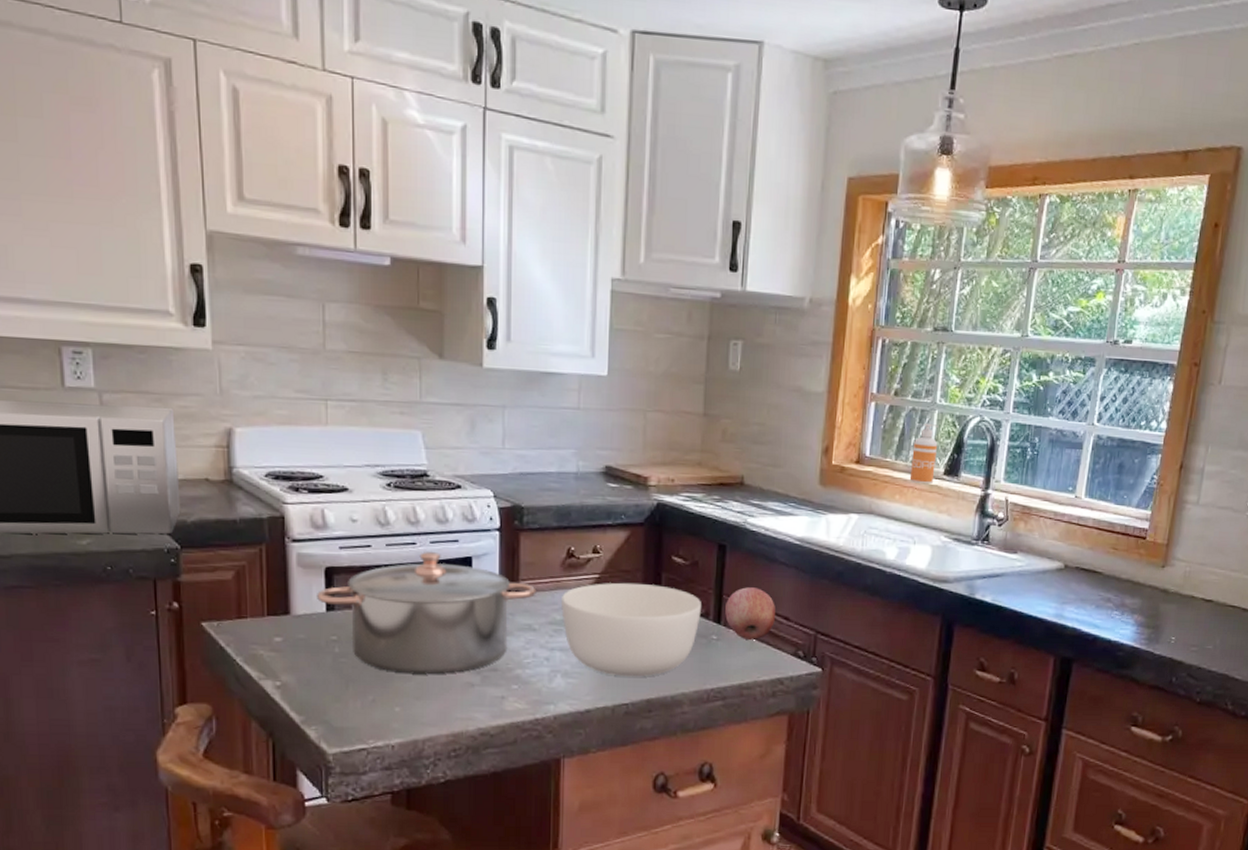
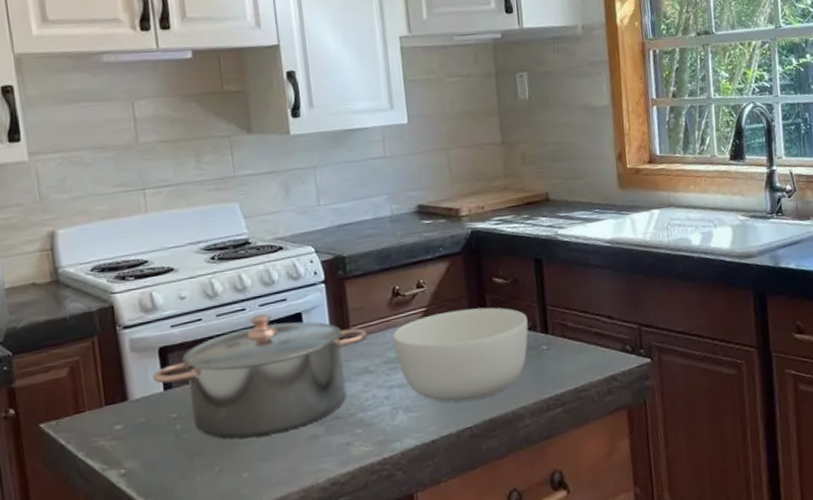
fruit: present [725,587,776,641] -> none [550,293,600,345]
soap dispenser: present [909,423,939,485] -> none [698,116,722,172]

